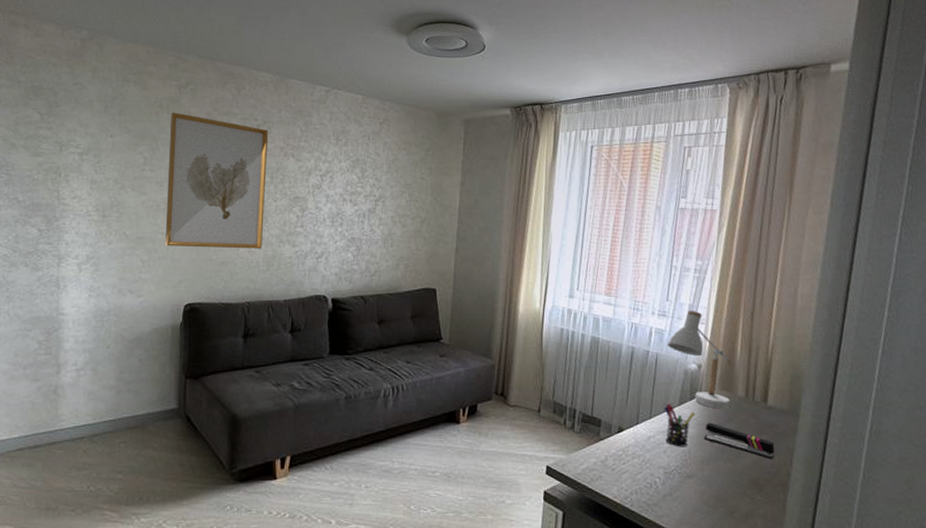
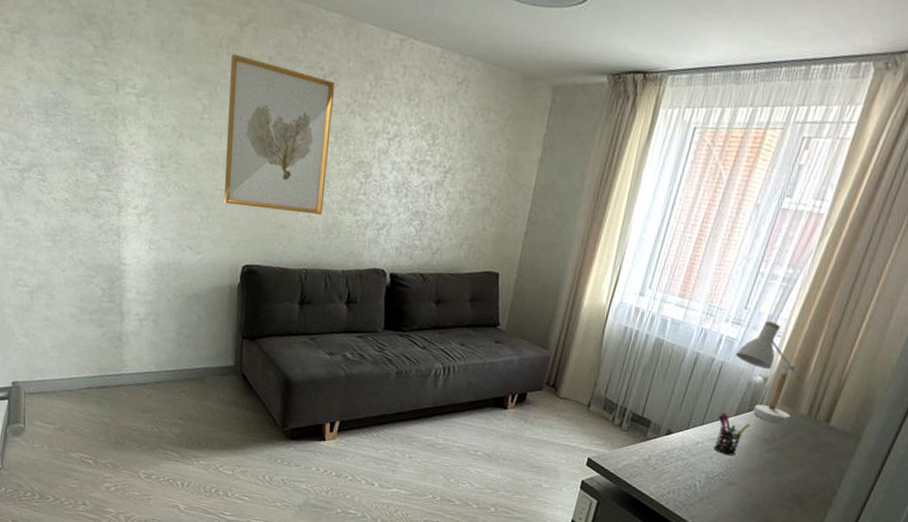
stapler: present [704,422,775,459] -> none [754,435,827,478]

